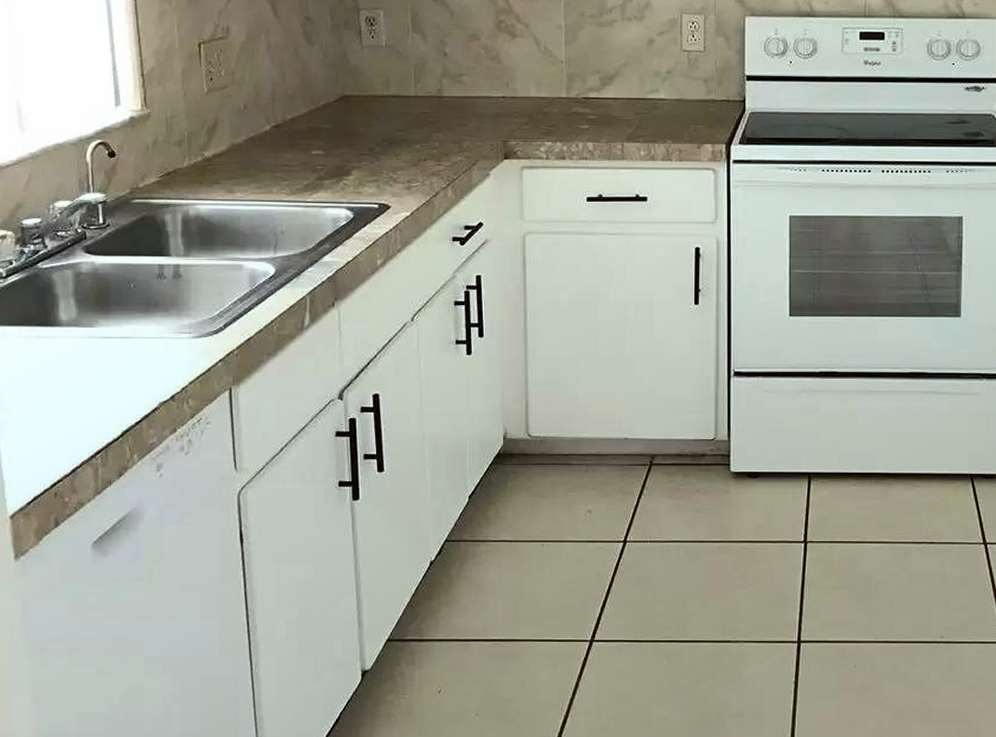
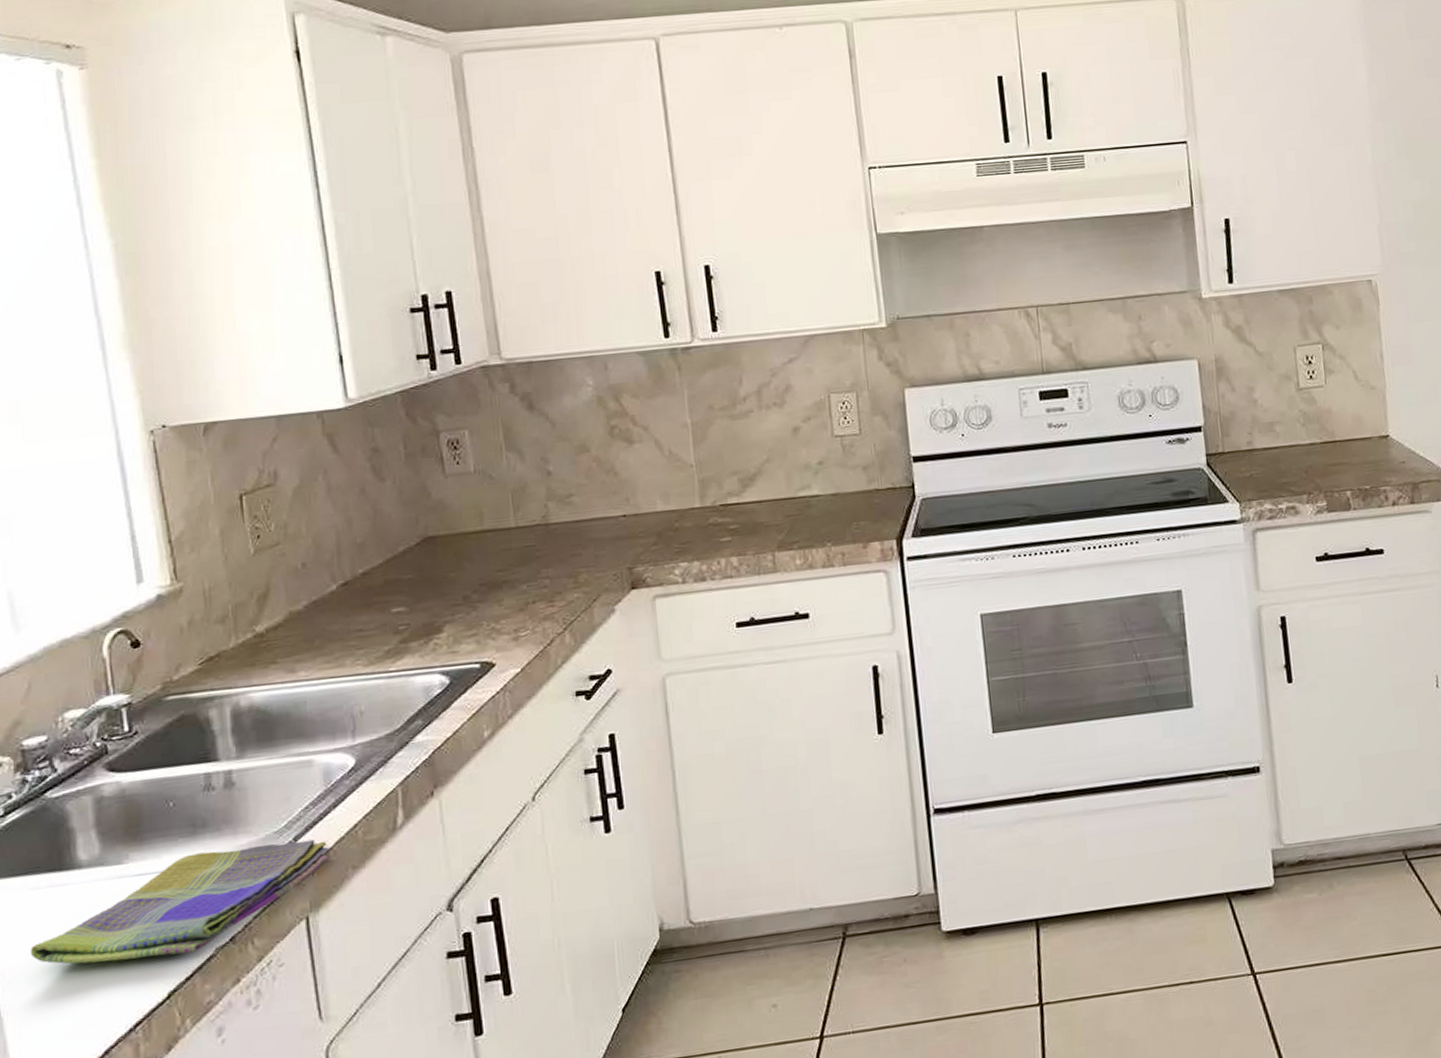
dish towel: none [21,327,251,403] -> present [31,839,329,964]

